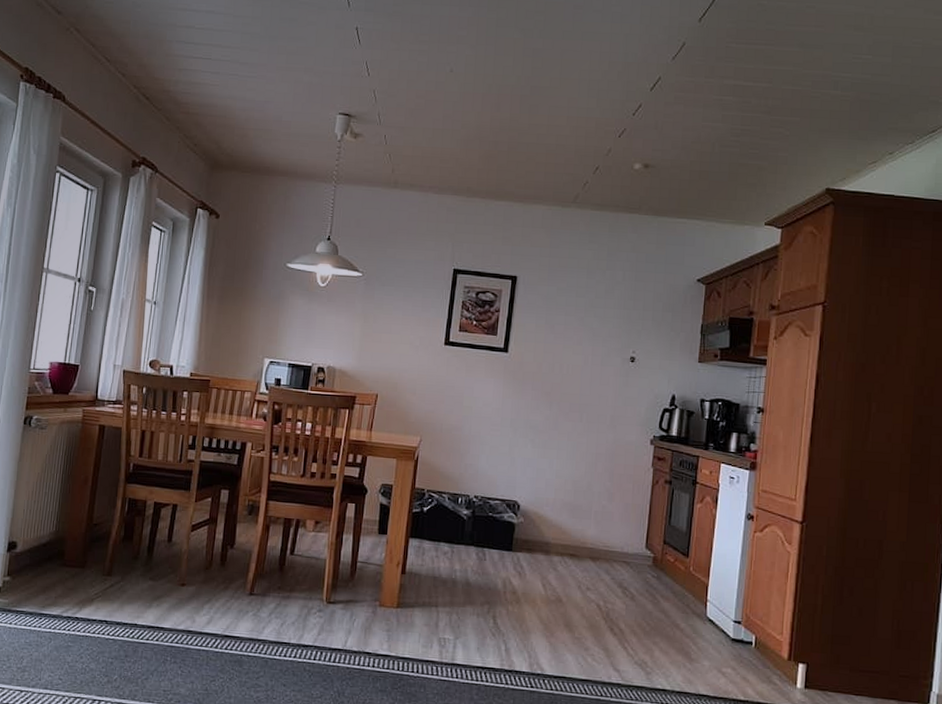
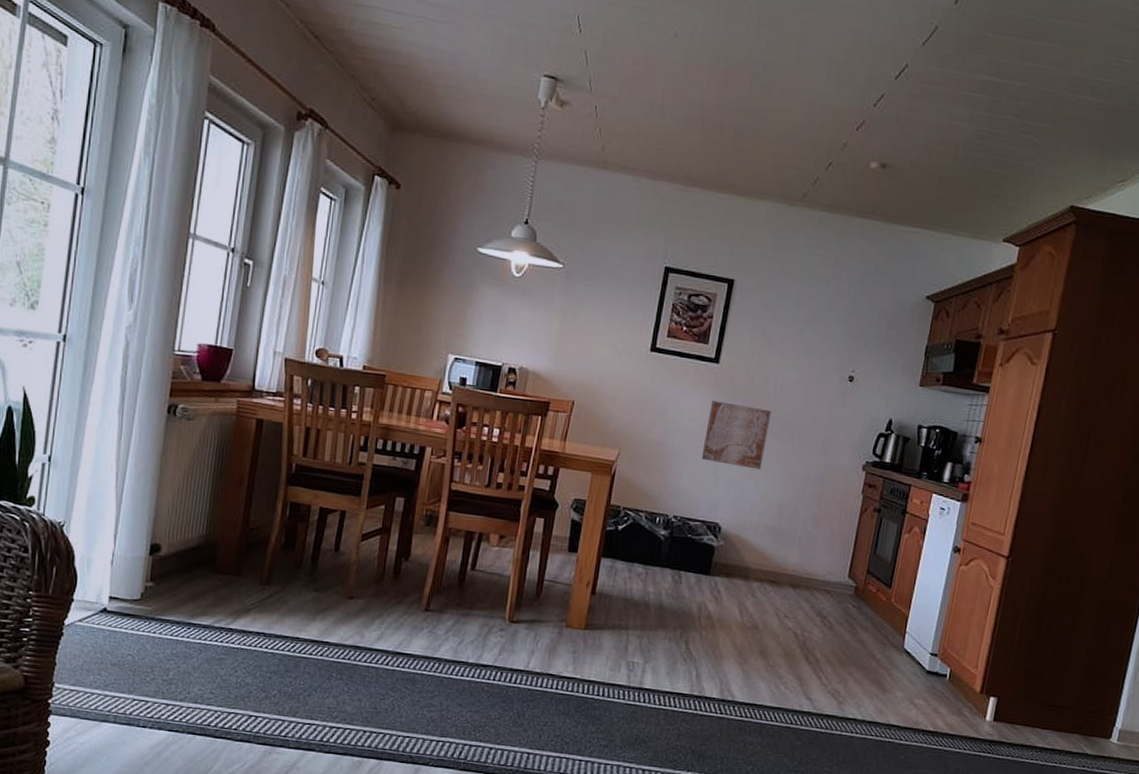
wall art: none [497,387,560,449] -> present [701,400,772,470]

